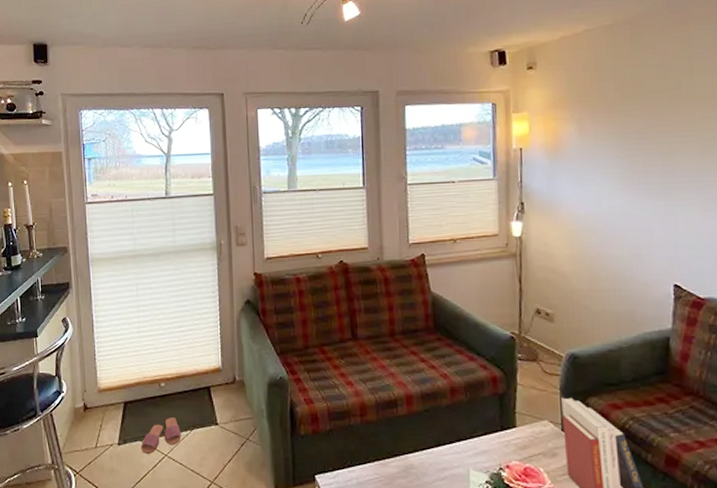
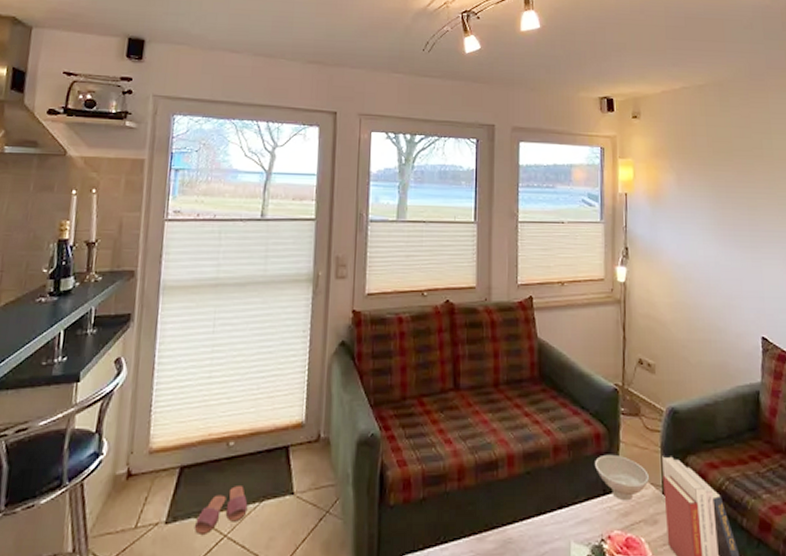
bowl: none [492,395,548,436] -> present [595,454,649,501]

